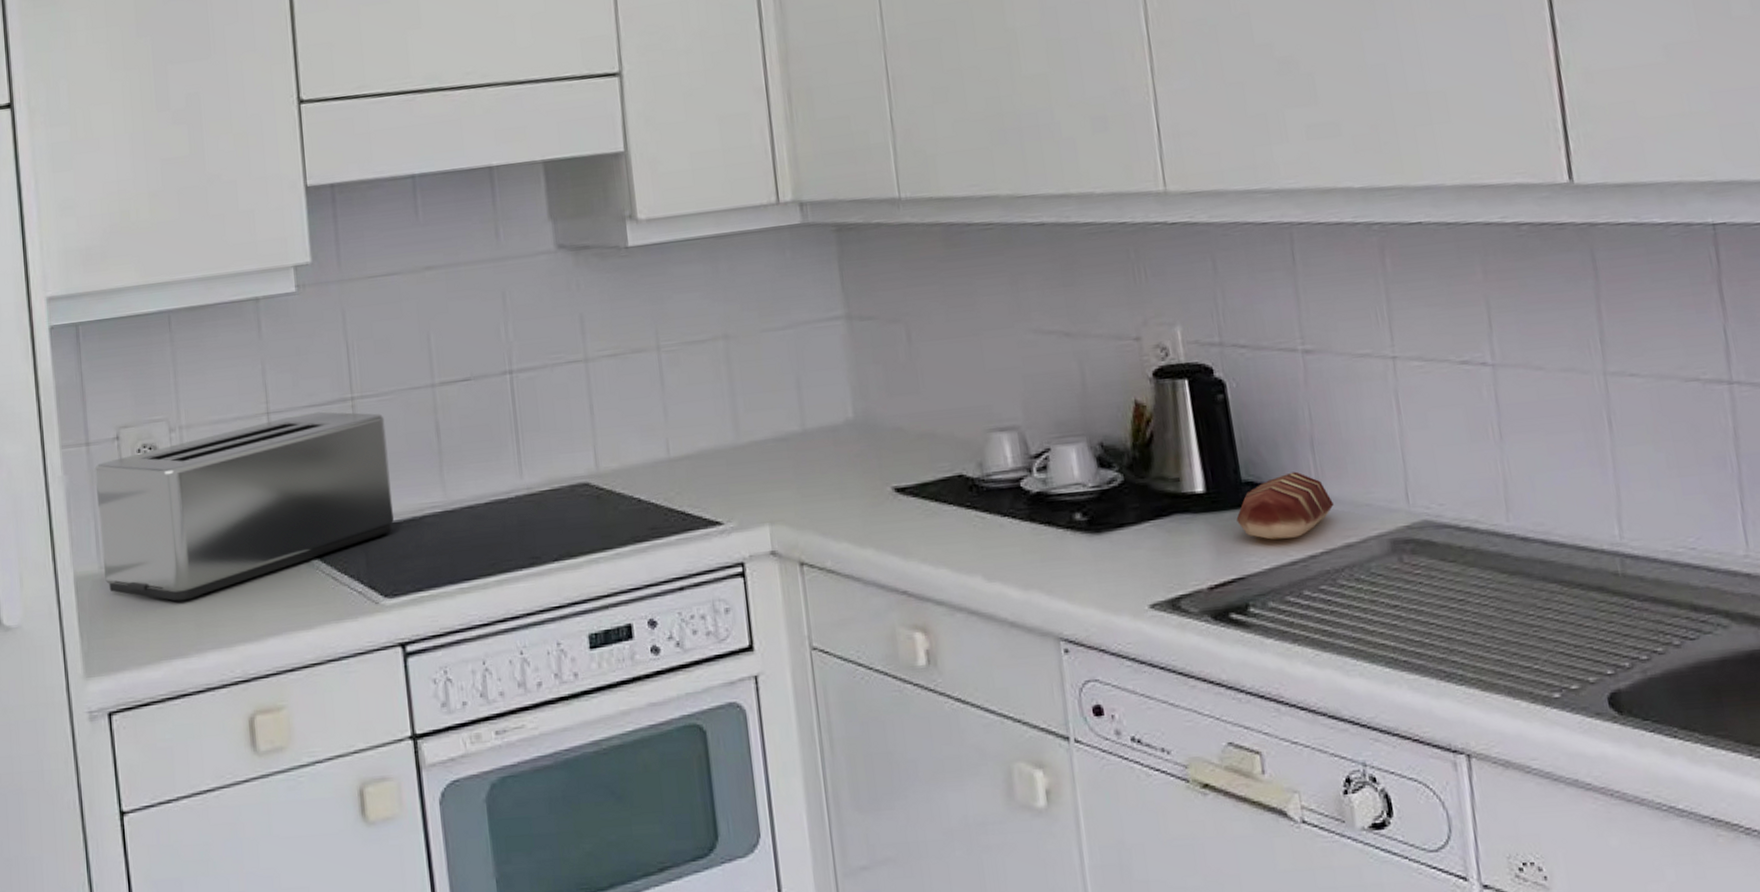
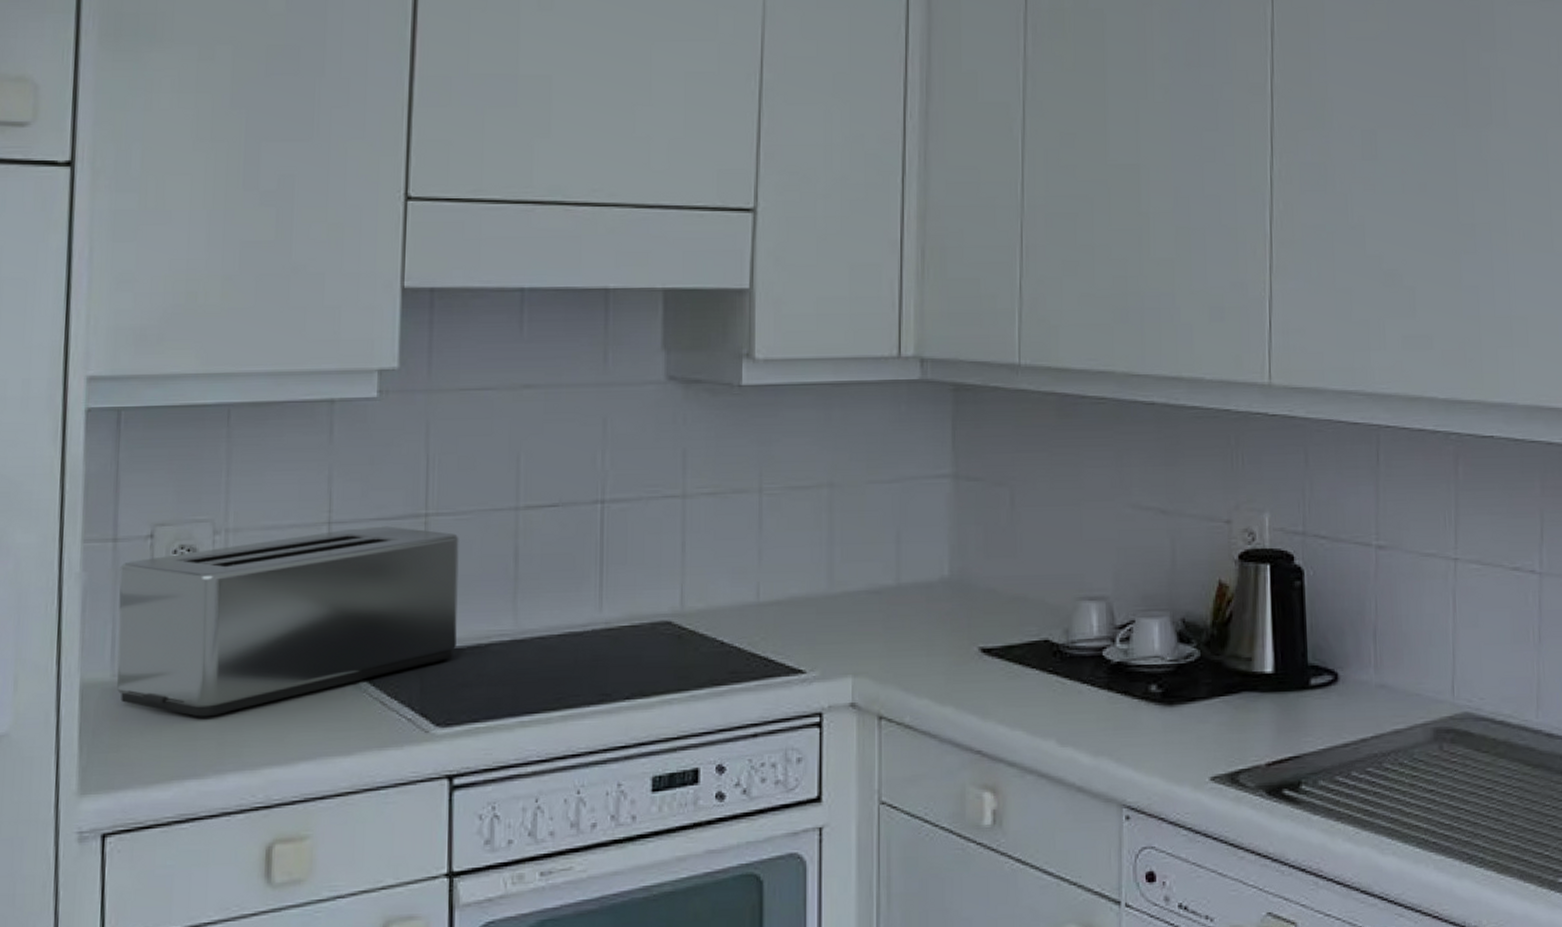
bread loaf: present [1236,471,1334,540] -> none [1299,659,1388,722]

